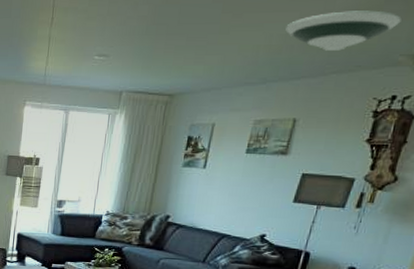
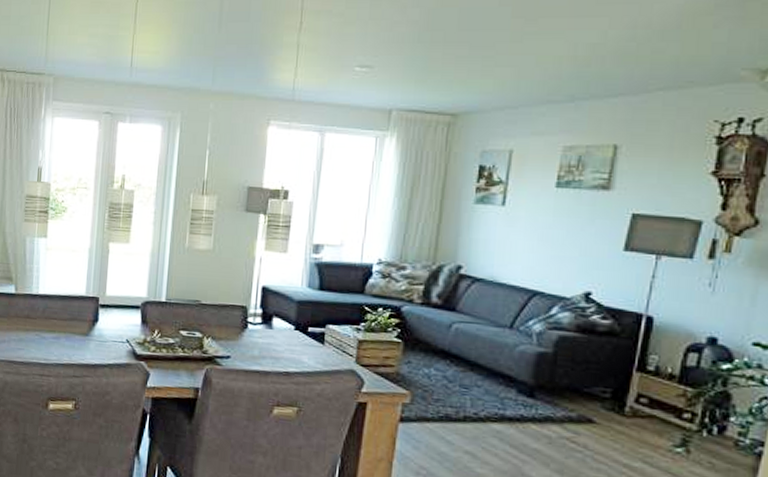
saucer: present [285,10,401,51] -> none [593,16,738,63]

